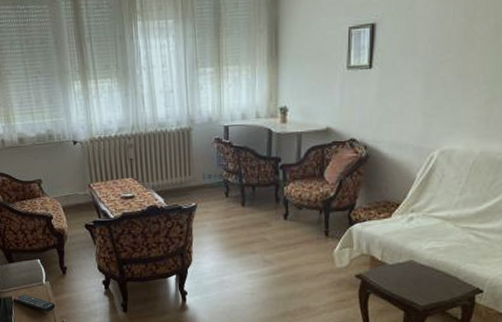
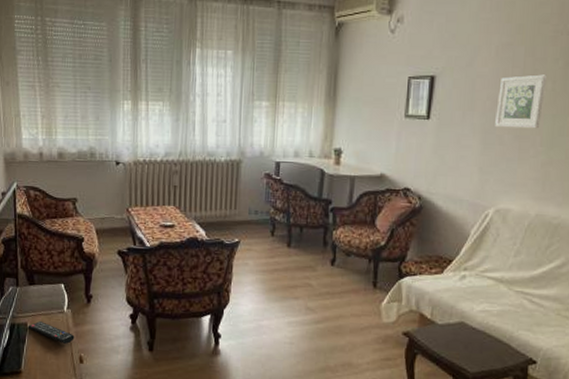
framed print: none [437,10,489,70] -> present [495,74,546,129]

